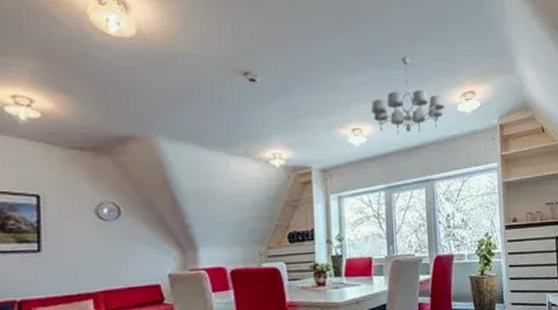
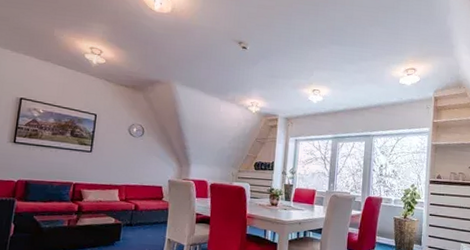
chandelier: present [371,56,445,134] -> none [330,37,390,98]

